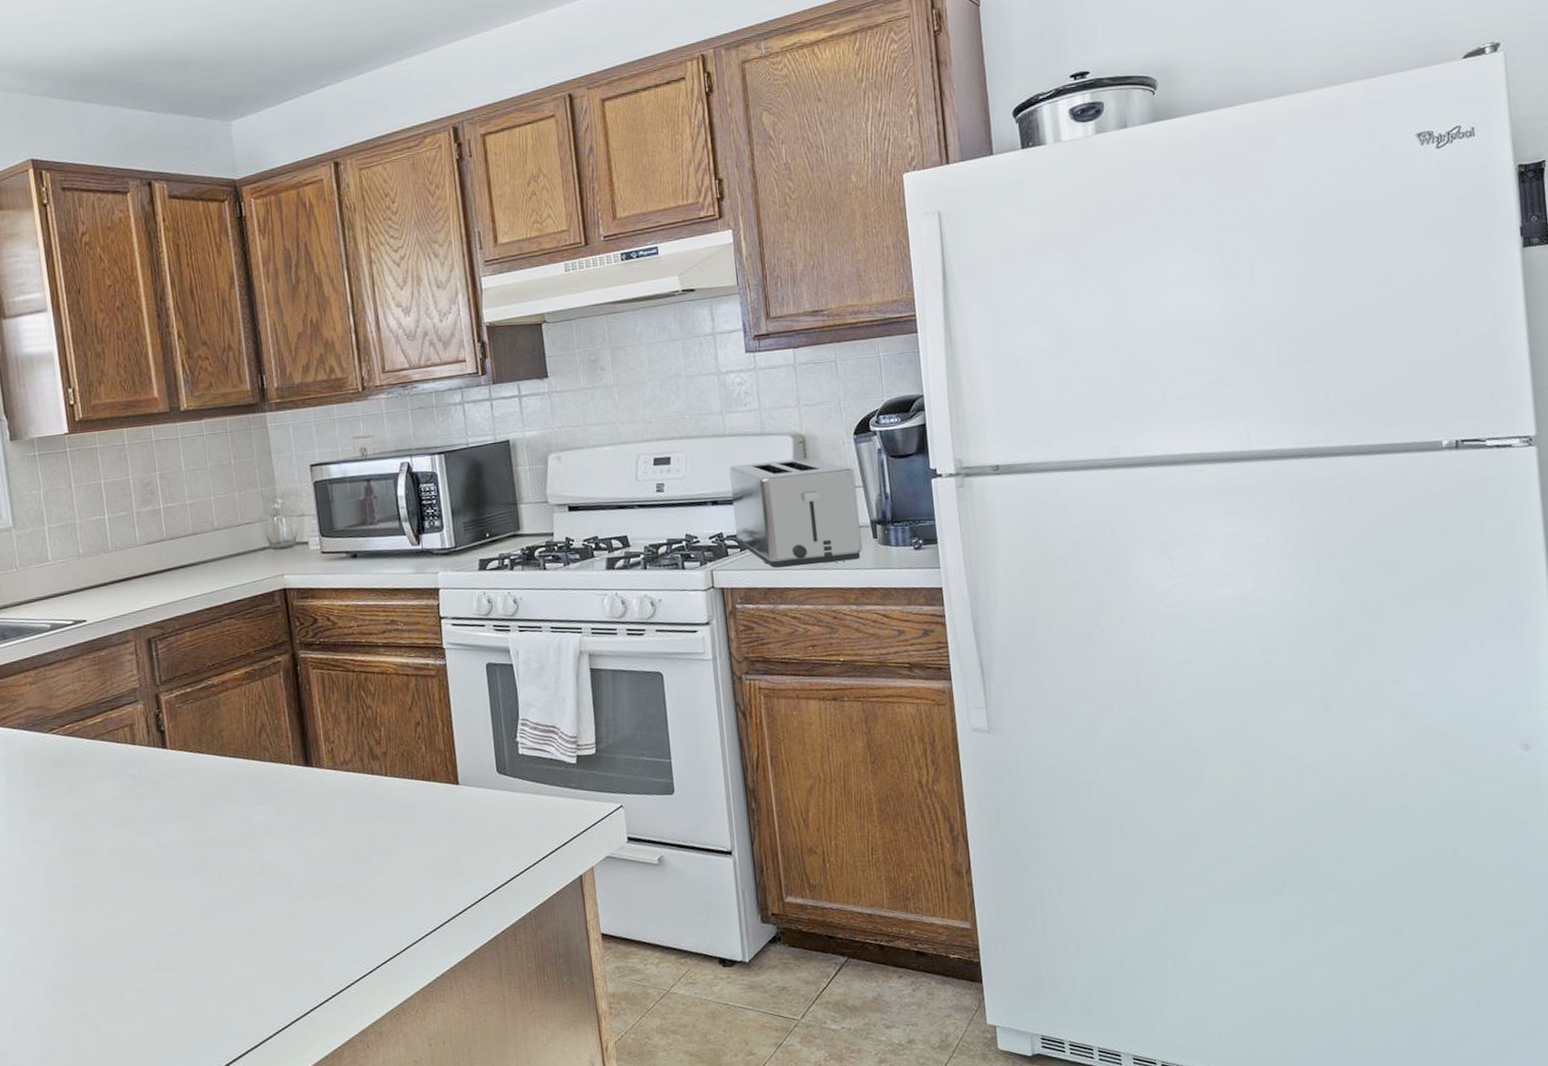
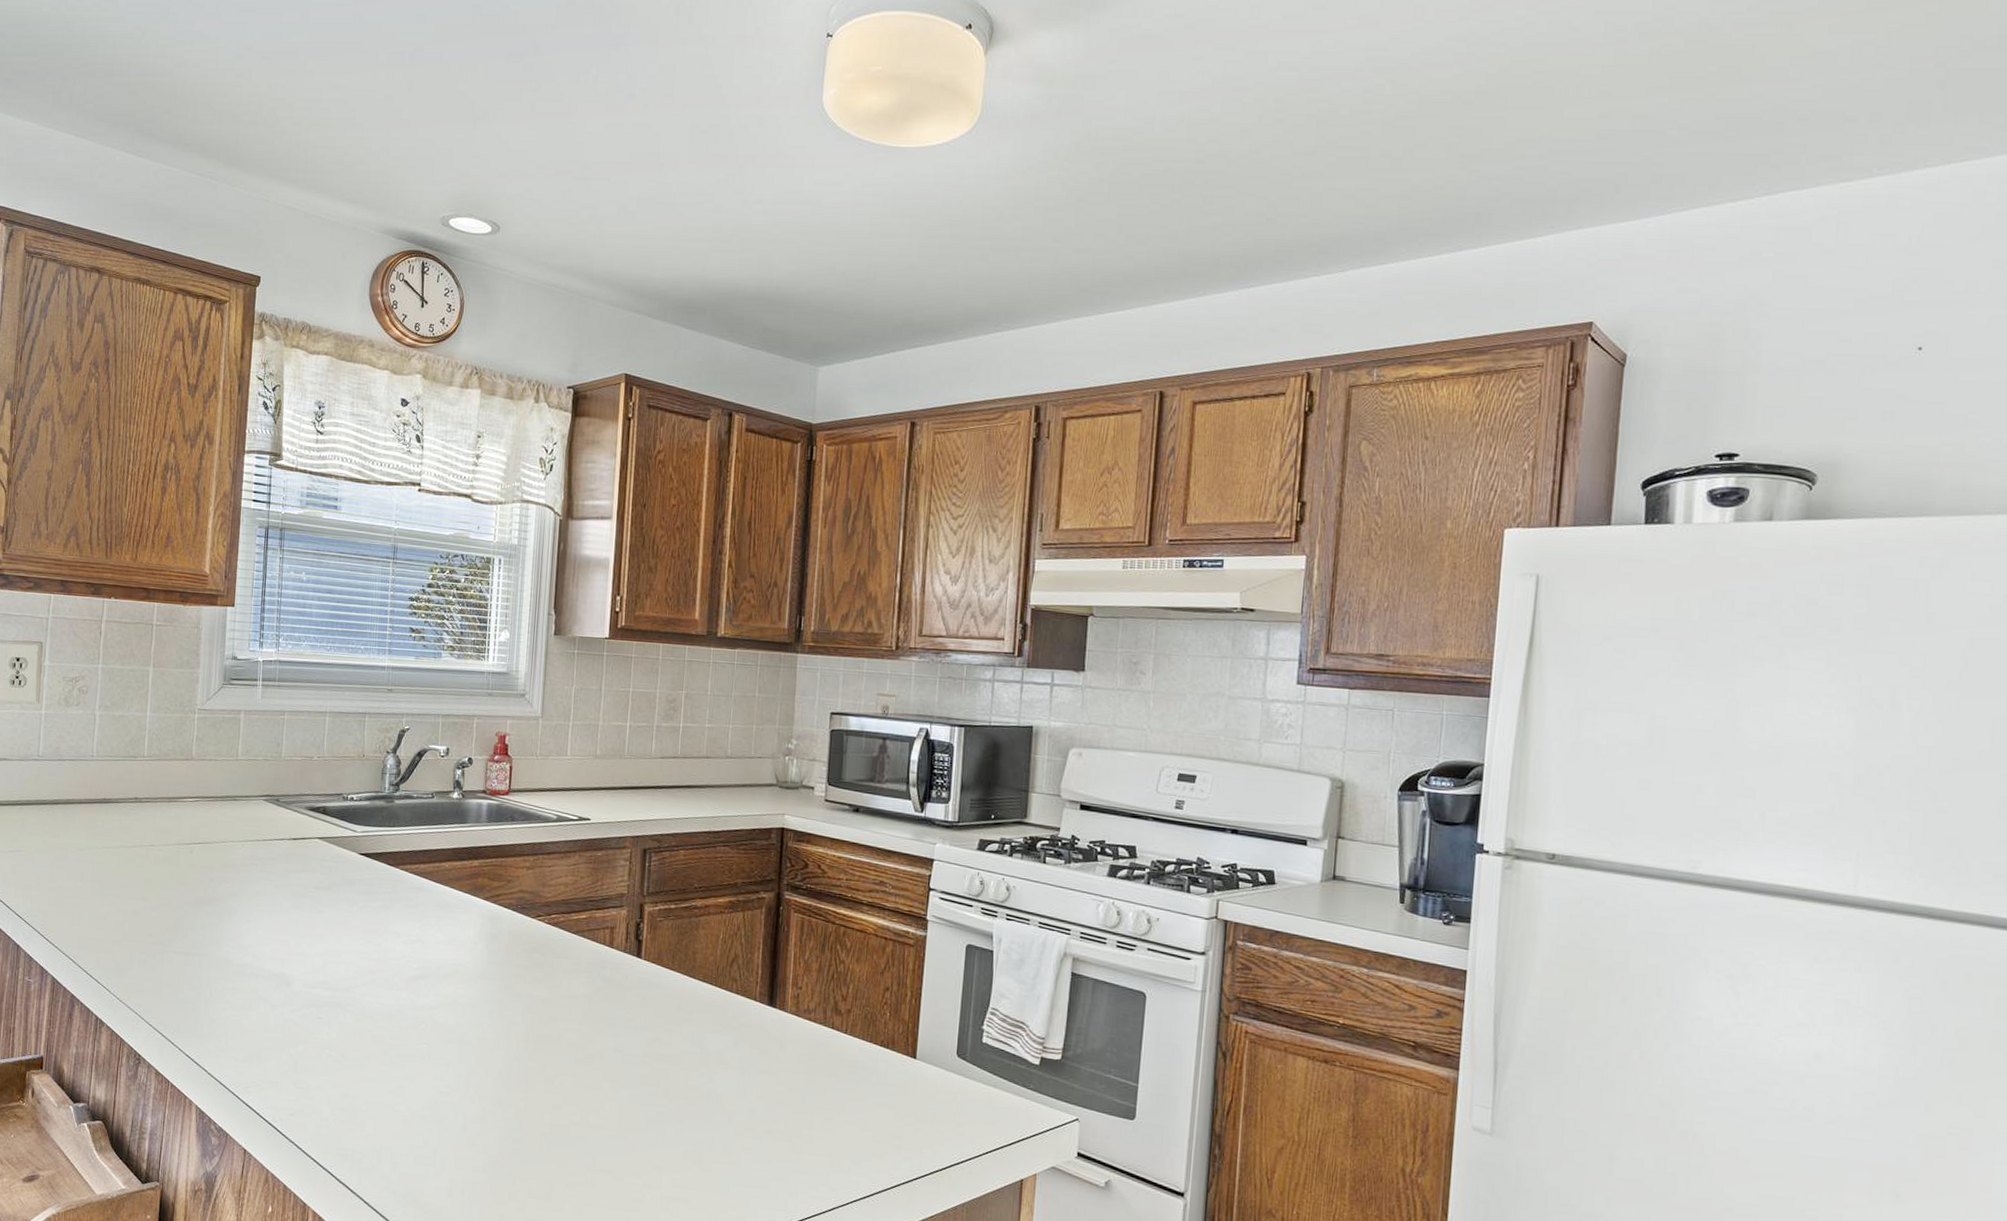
toaster: present [729,457,863,569] -> none [1251,797,1392,922]

